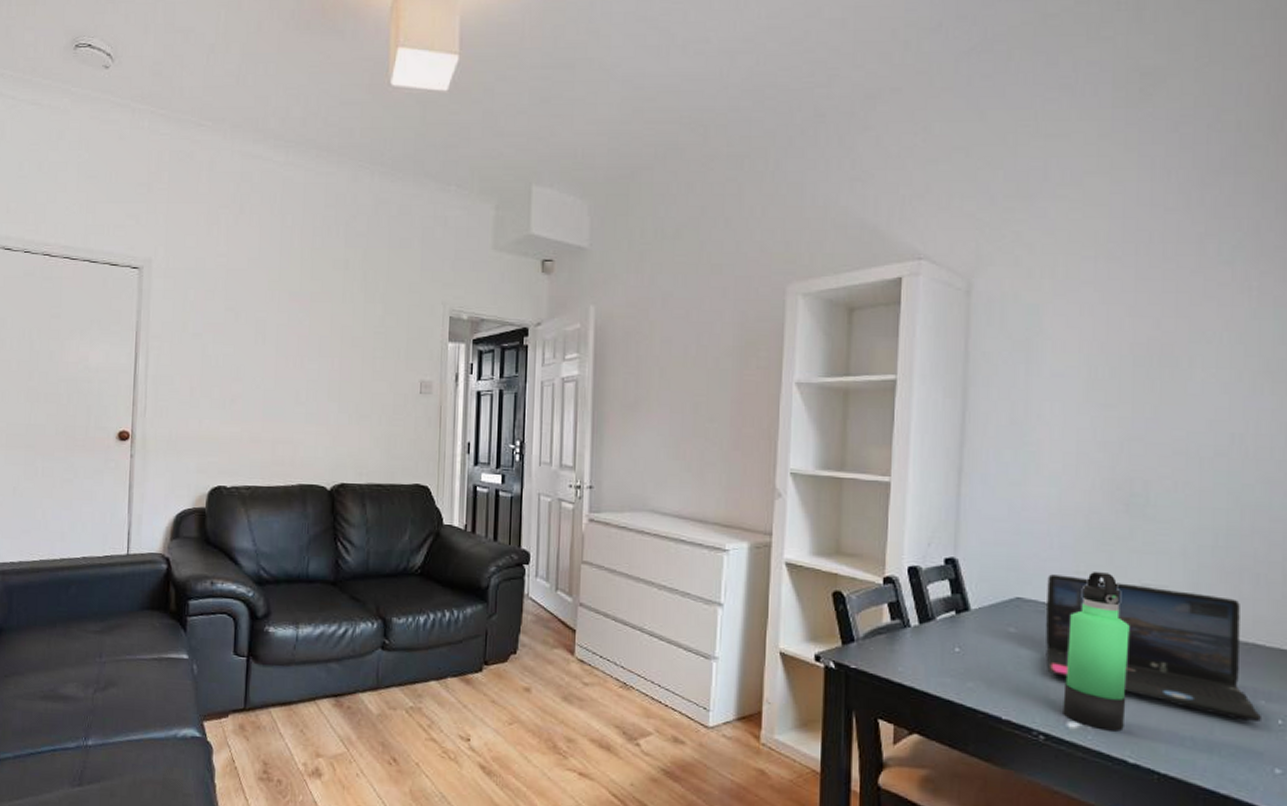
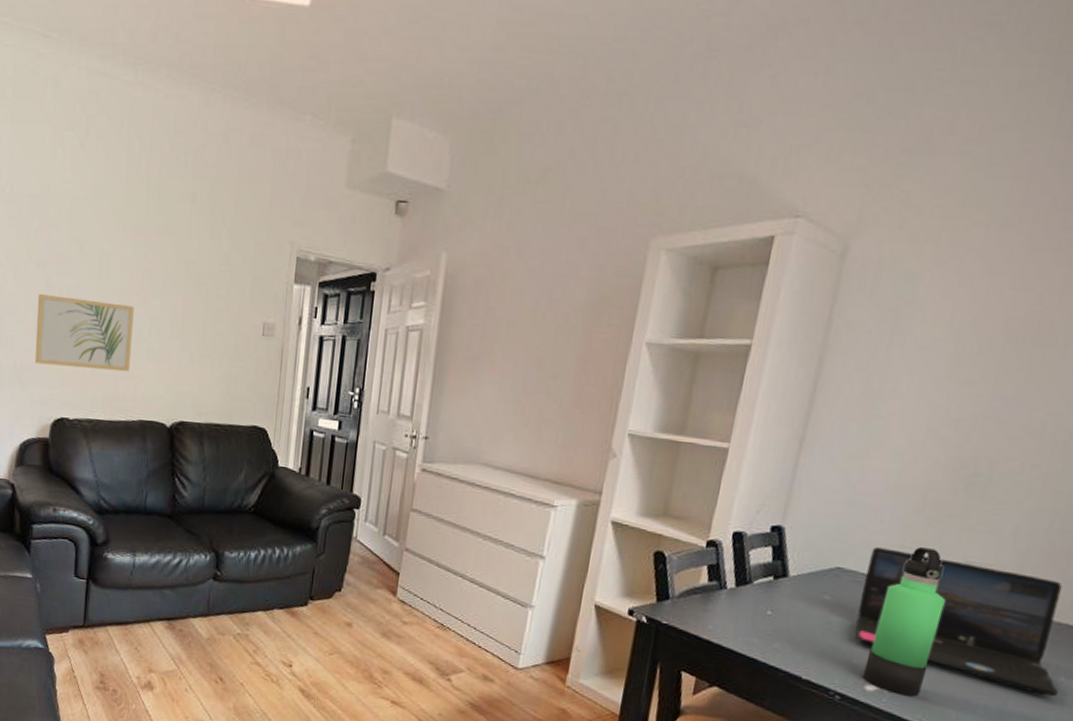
wall art: none [191,362,291,436] -> present [35,293,134,372]

